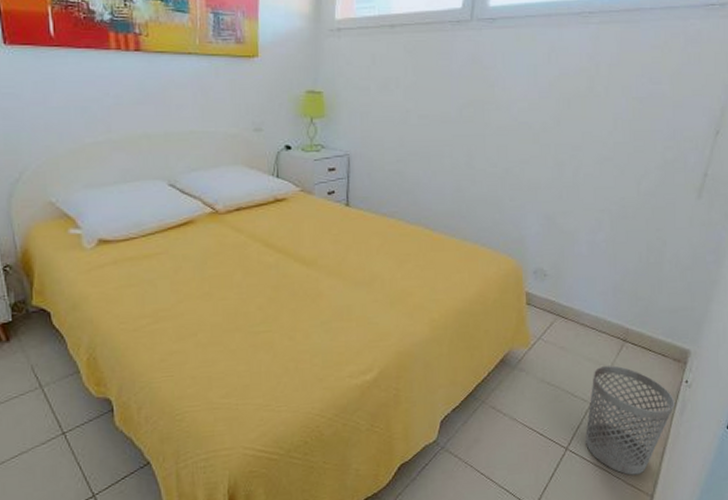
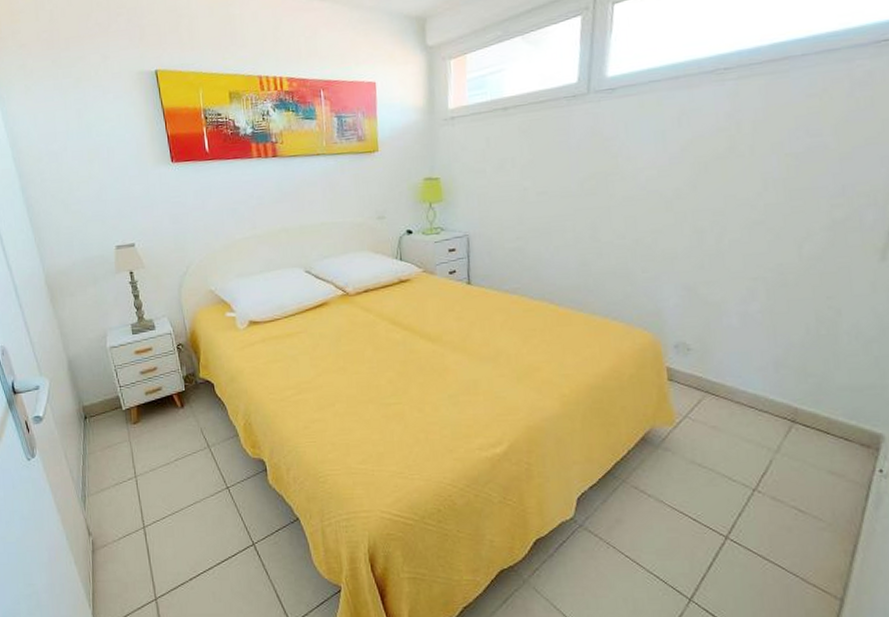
wastebasket: present [585,365,675,475] -> none [749,449,866,574]

